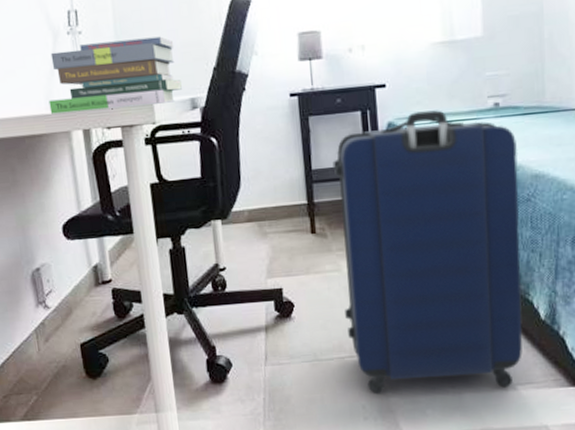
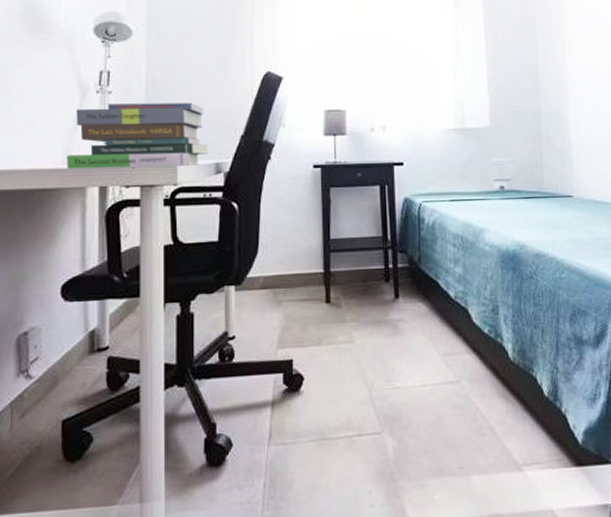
suitcase: present [332,110,522,393] -> none [350,189,528,476]

